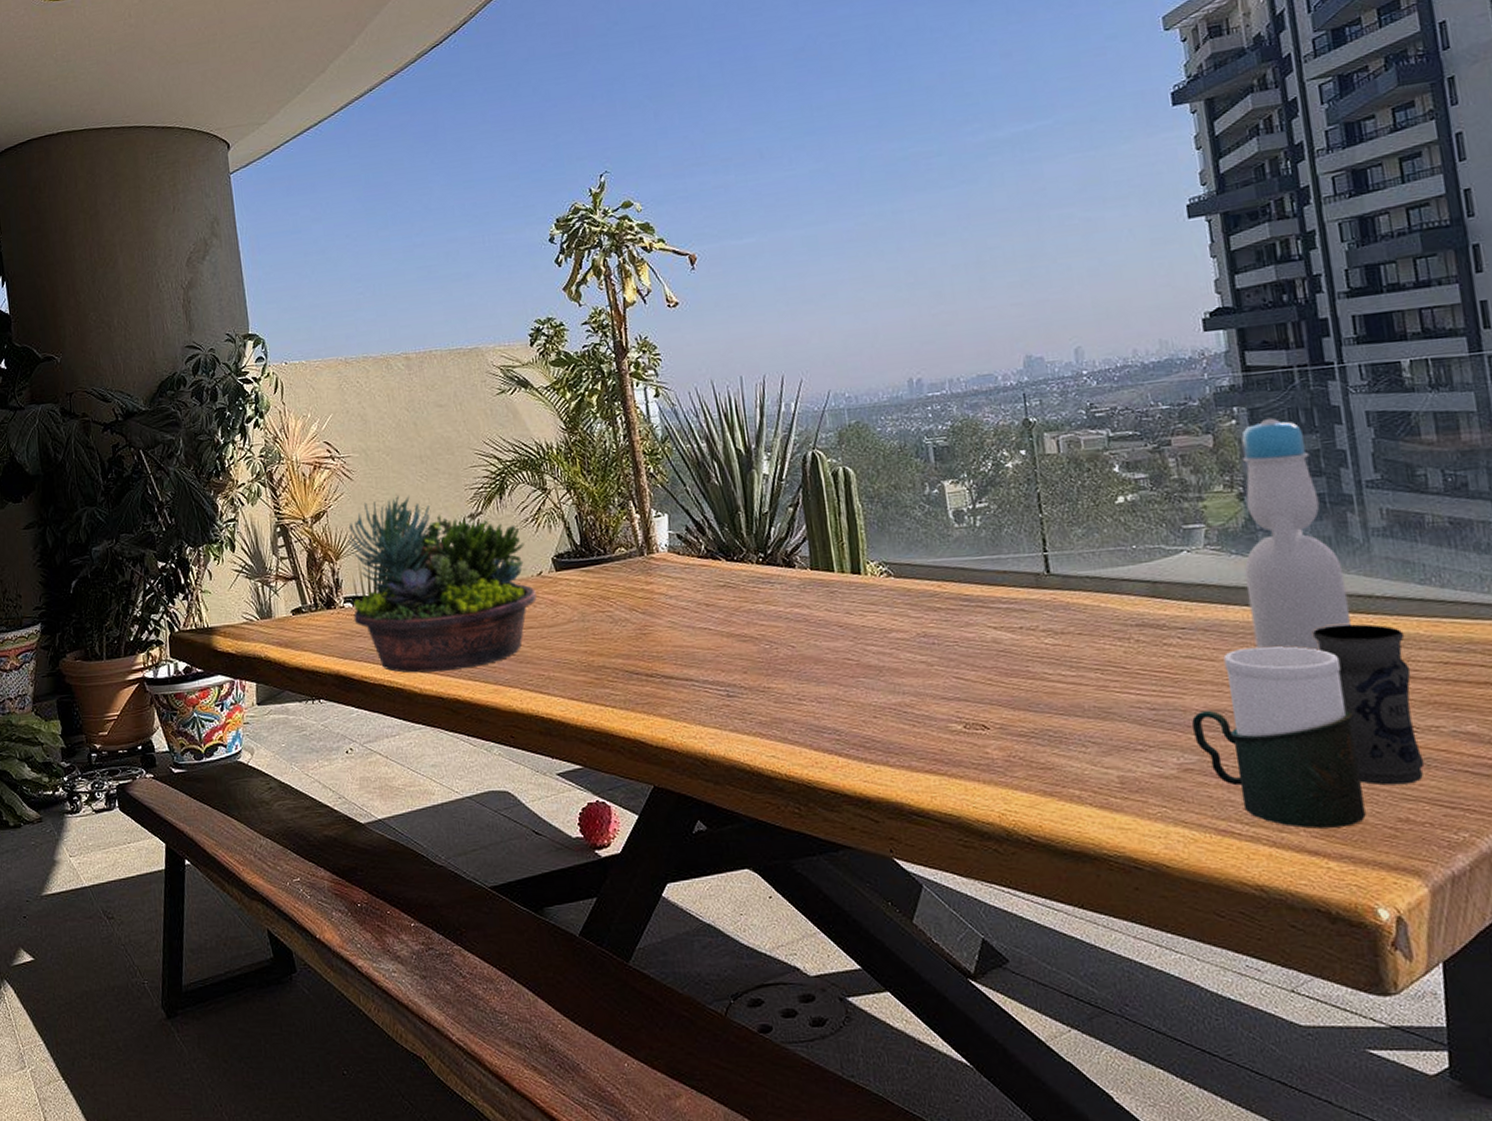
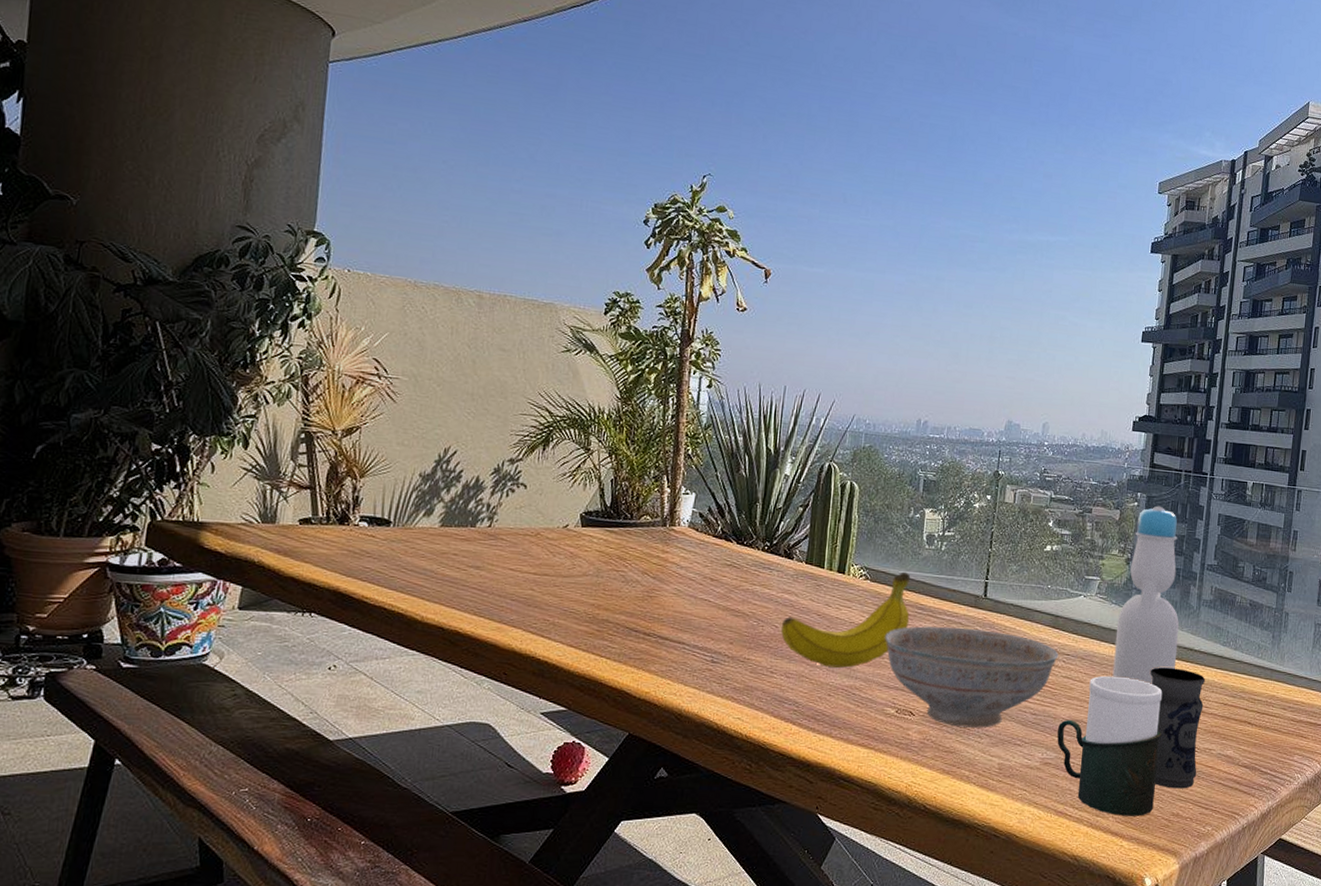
succulent planter: present [348,495,537,673] -> none [366,427,559,604]
fruit: none [799,559,956,685] -> present [781,572,911,668]
decorative bowl: none [928,613,1170,737] -> present [885,626,1059,728]

